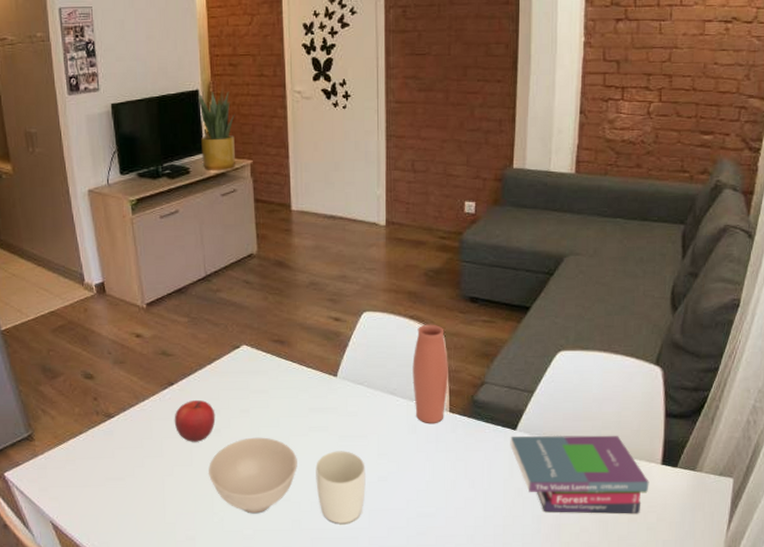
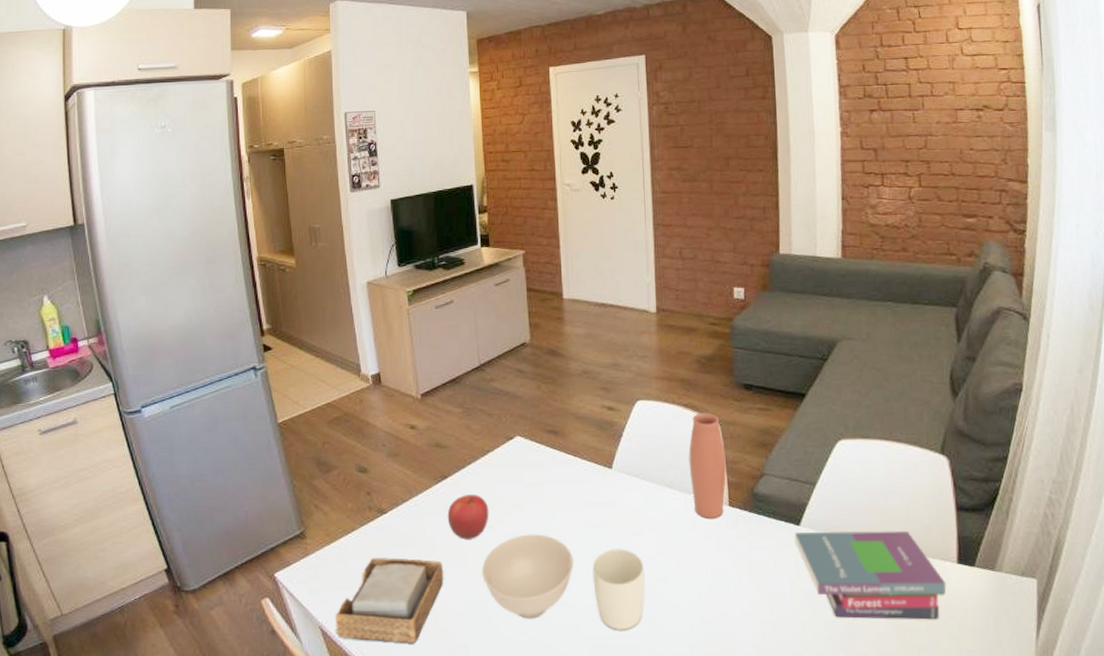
napkin holder: none [66,459,171,537] -> present [336,558,444,644]
planter: present [196,90,235,171] -> none [471,184,508,262]

